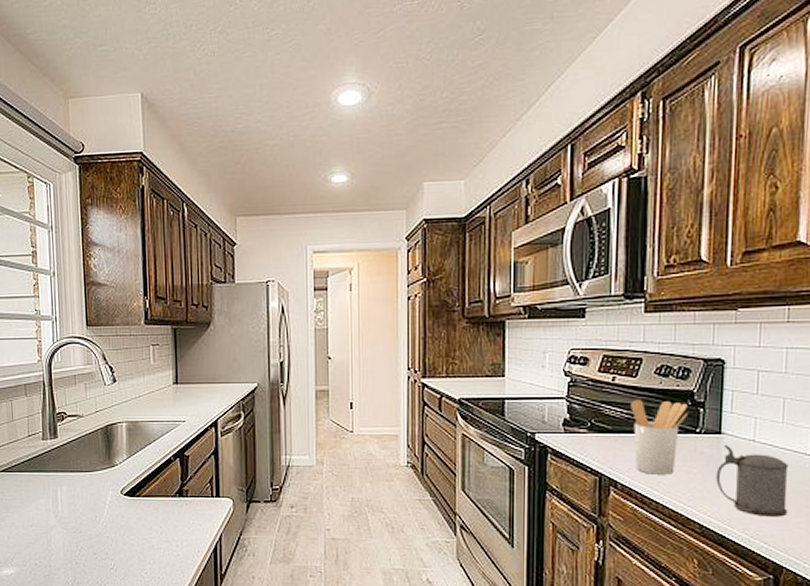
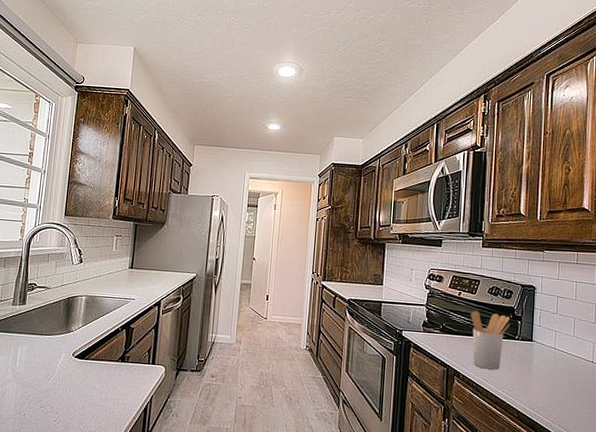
beer stein: present [716,444,789,517] -> none [528,349,578,408]

